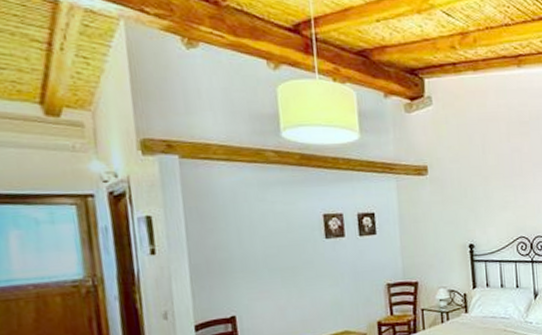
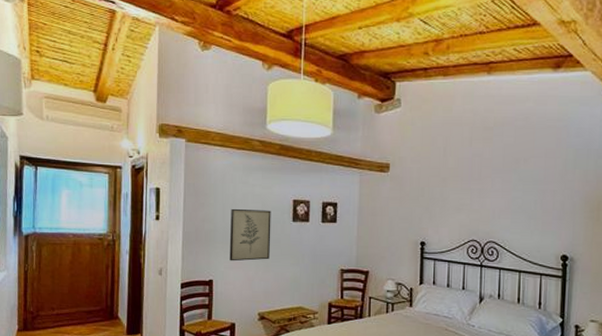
wall art: none [248,228,303,292] -> present [229,208,271,261]

